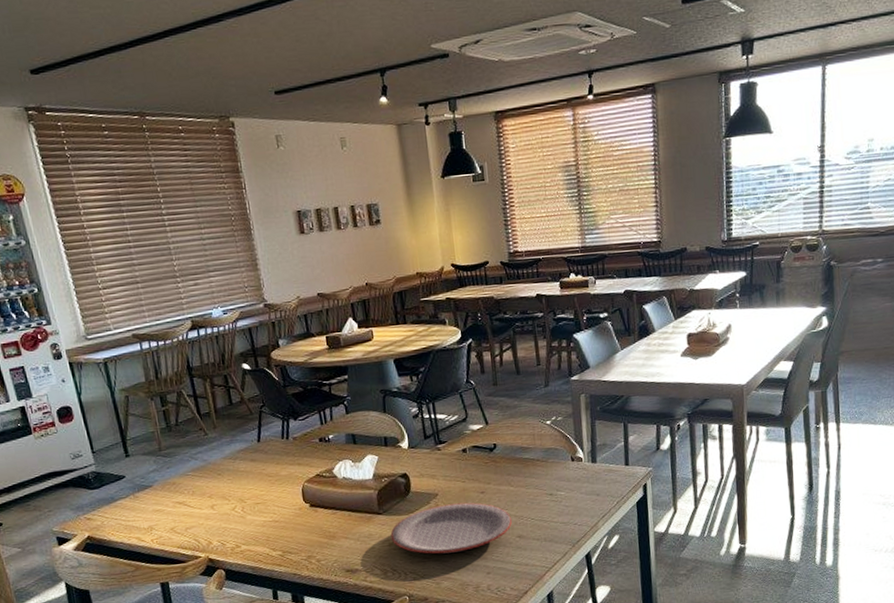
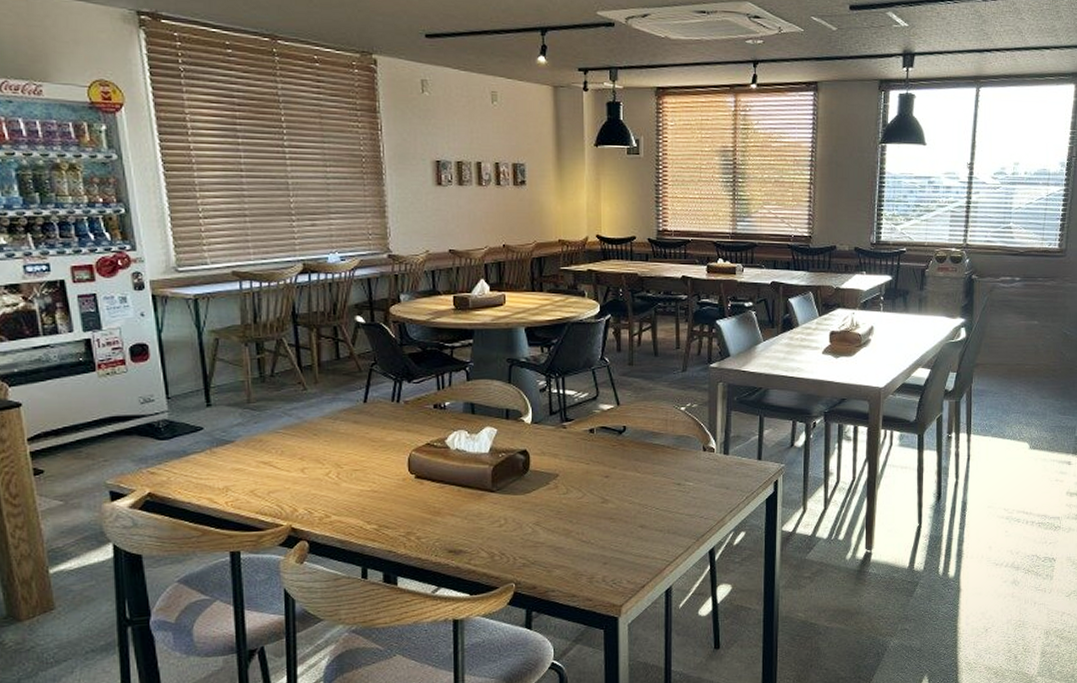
plate: present [390,502,513,554] -> none [502,486,636,540]

